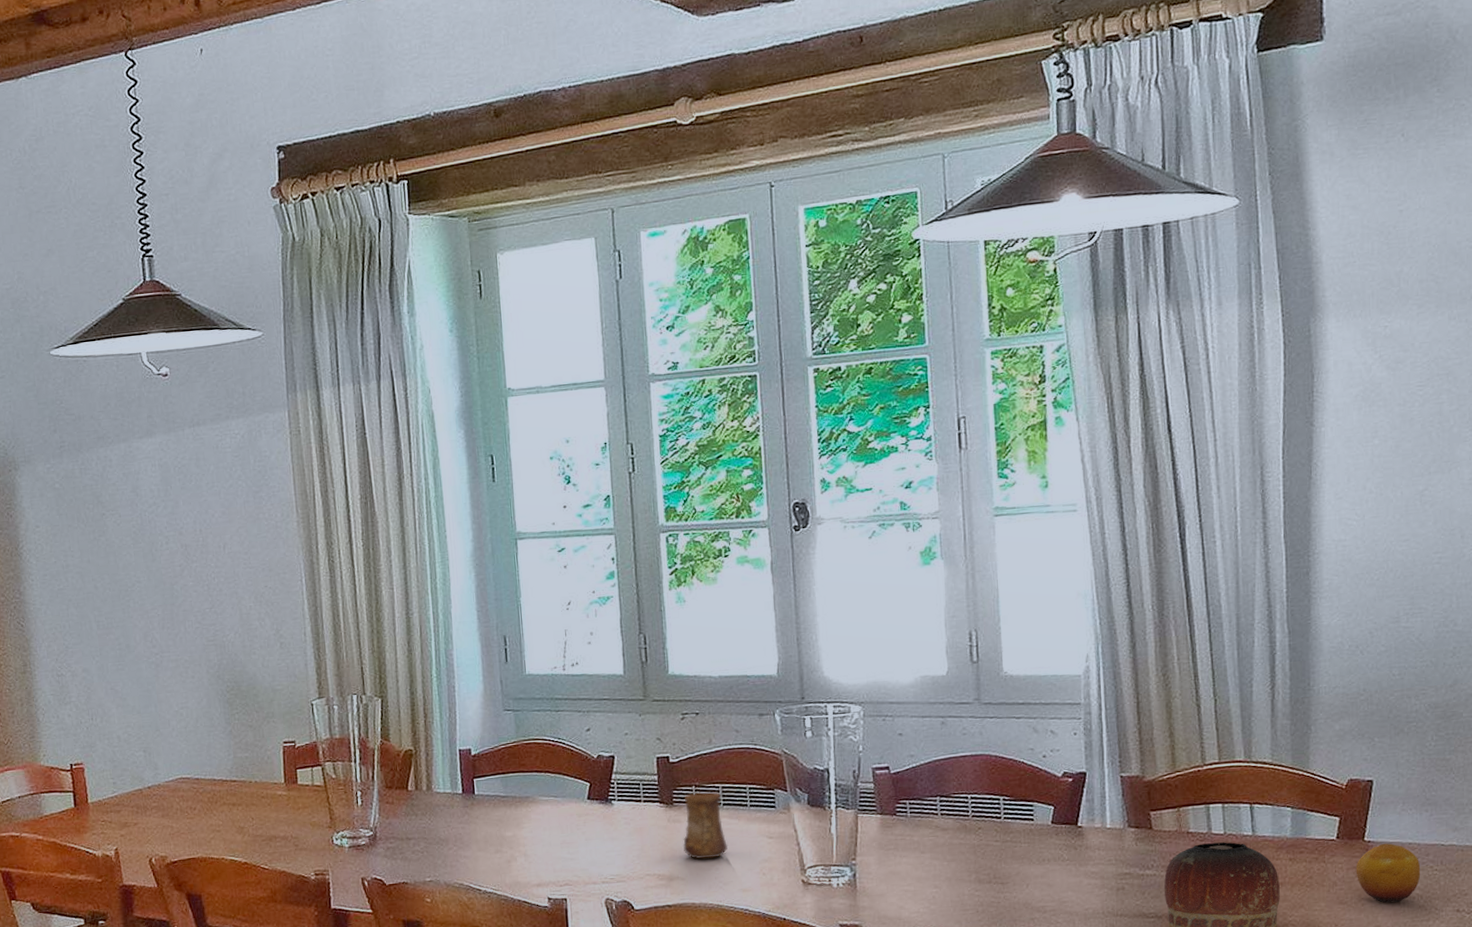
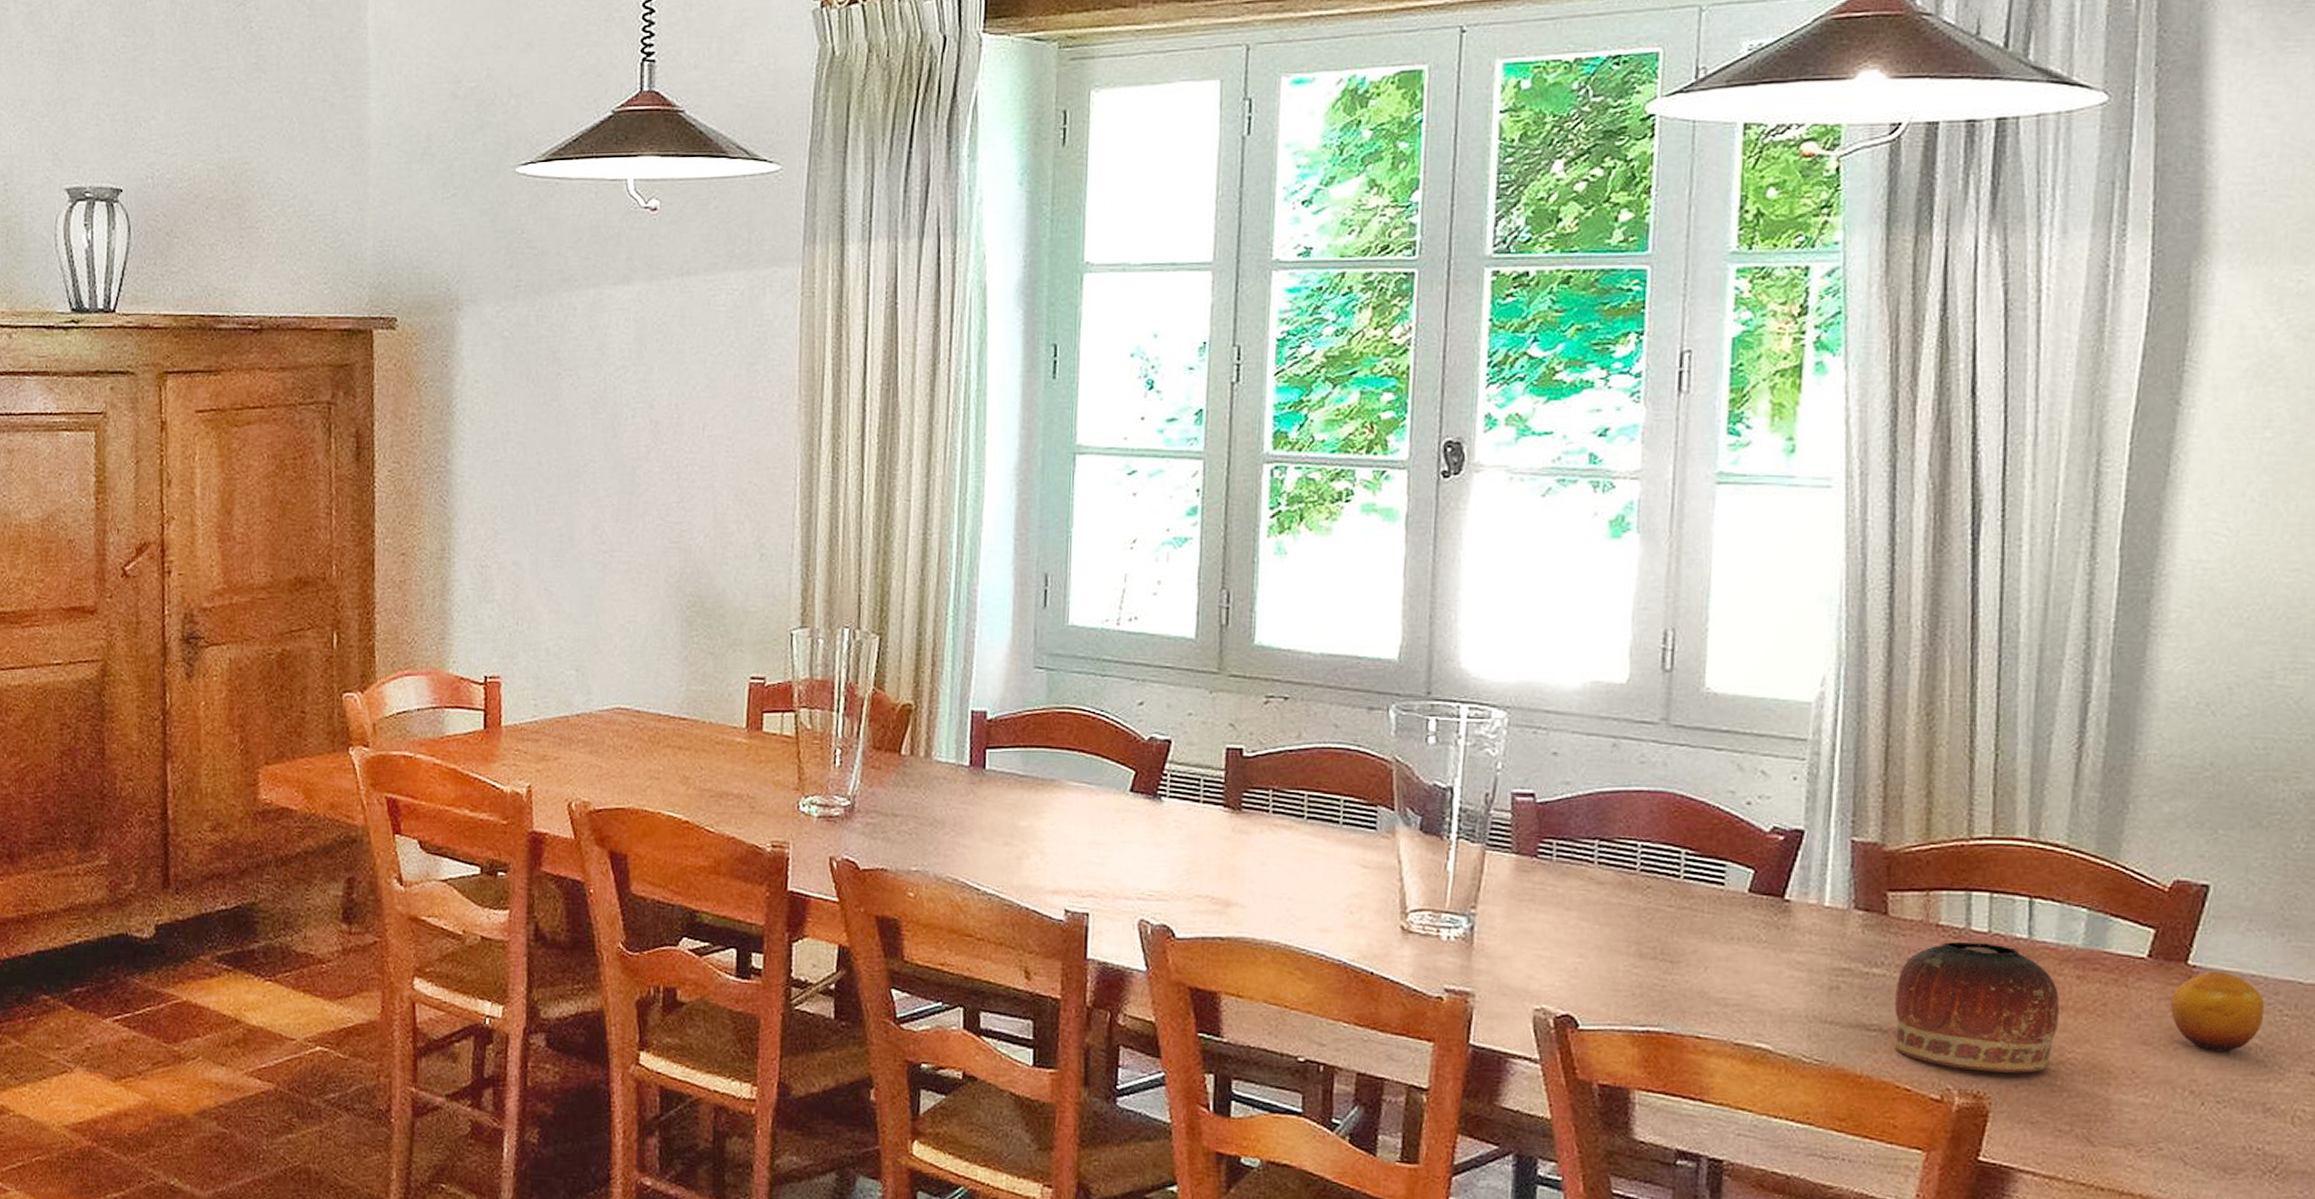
cup: present [683,791,728,860] -> none [1249,798,1308,885]

